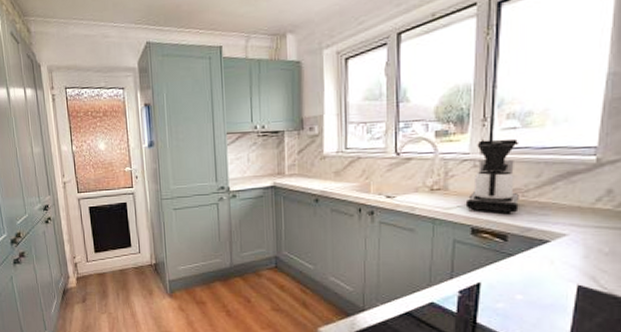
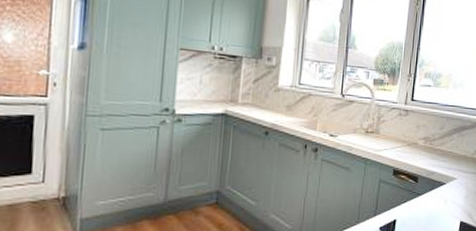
coffee maker: present [465,138,520,215] -> none [390,92,432,159]

